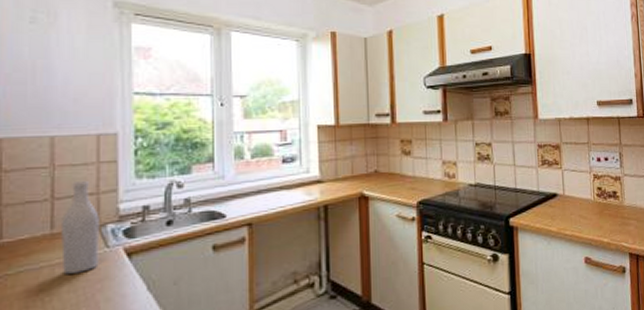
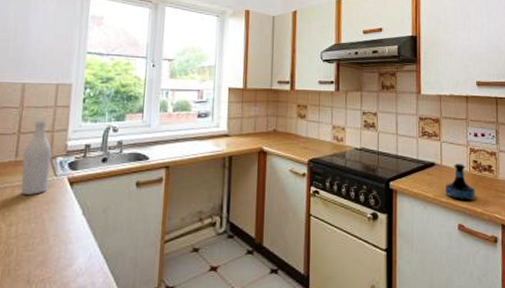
tequila bottle: none [569,192,601,232] -> present [445,164,475,200]

